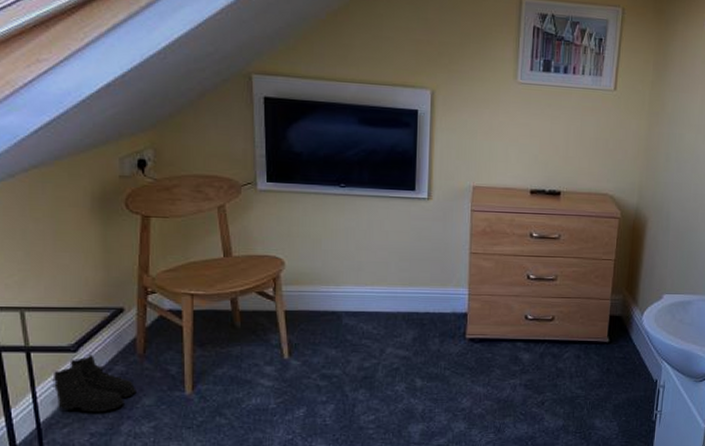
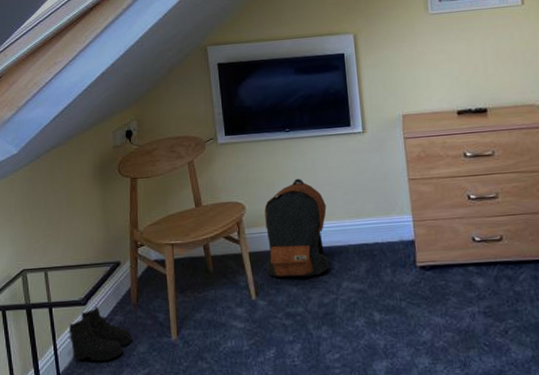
backpack: none [303,238,378,340] -> present [264,178,330,277]

